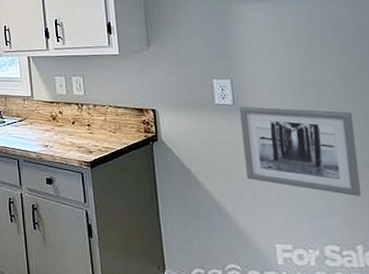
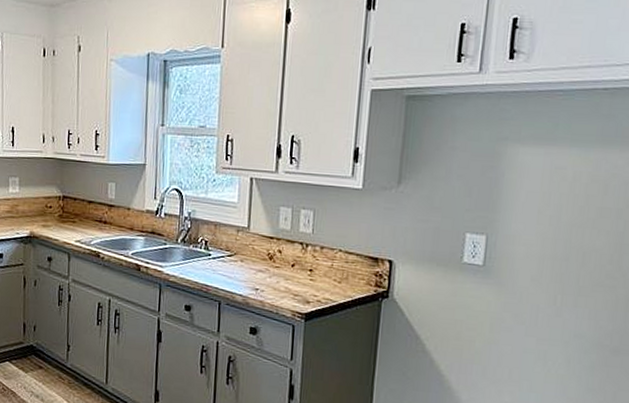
wall art: present [239,106,362,196] -> none [481,268,613,383]

